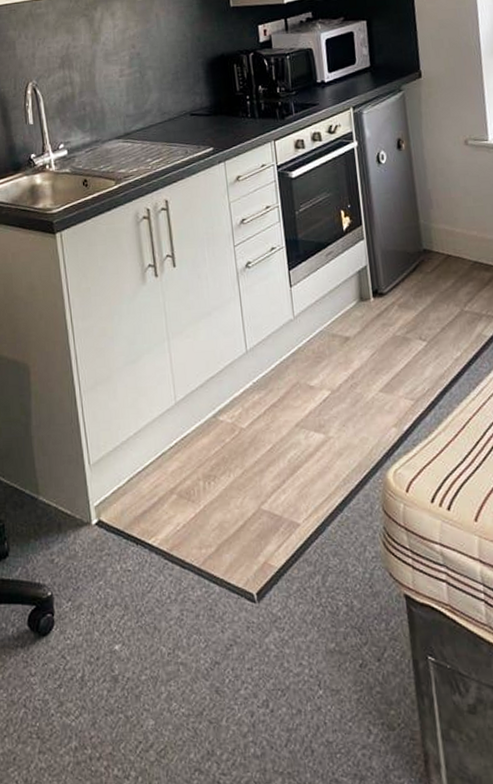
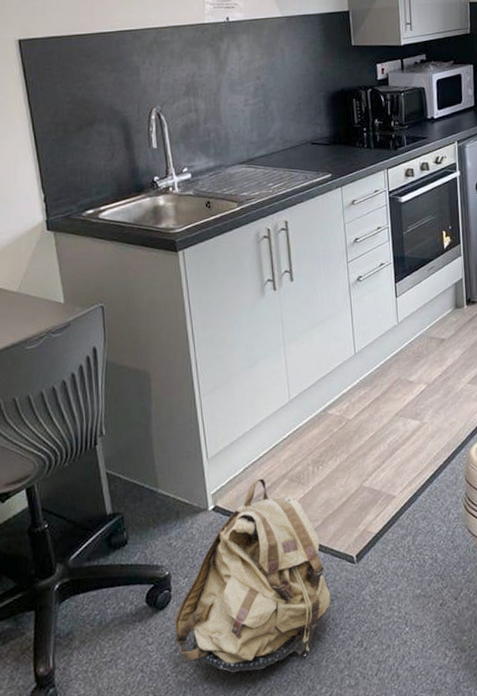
backpack: none [57,492,230,722] -> present [174,478,331,673]

